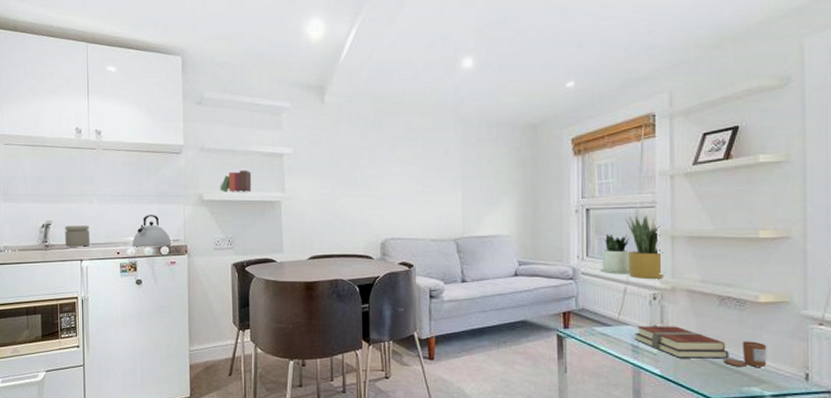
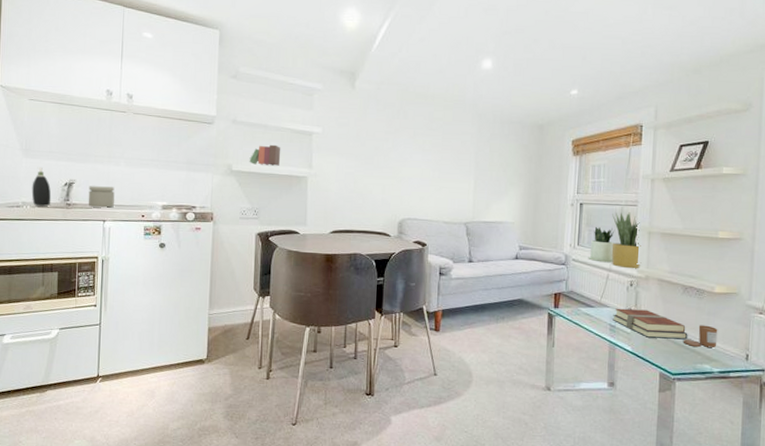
soap dispenser: none [11,210,31,250] -> present [31,167,52,207]
kettle: present [132,215,172,247] -> none [157,181,198,213]

